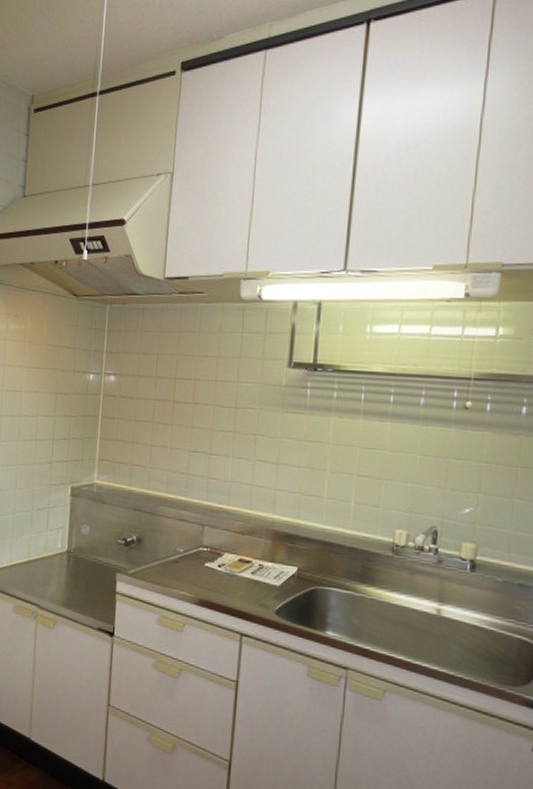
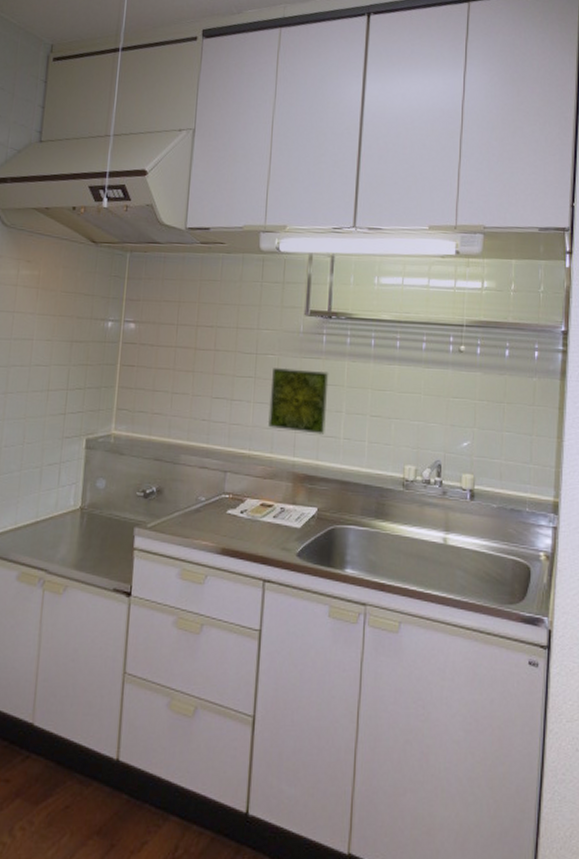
decorative tile: none [246,422,313,493] -> present [267,367,329,435]

